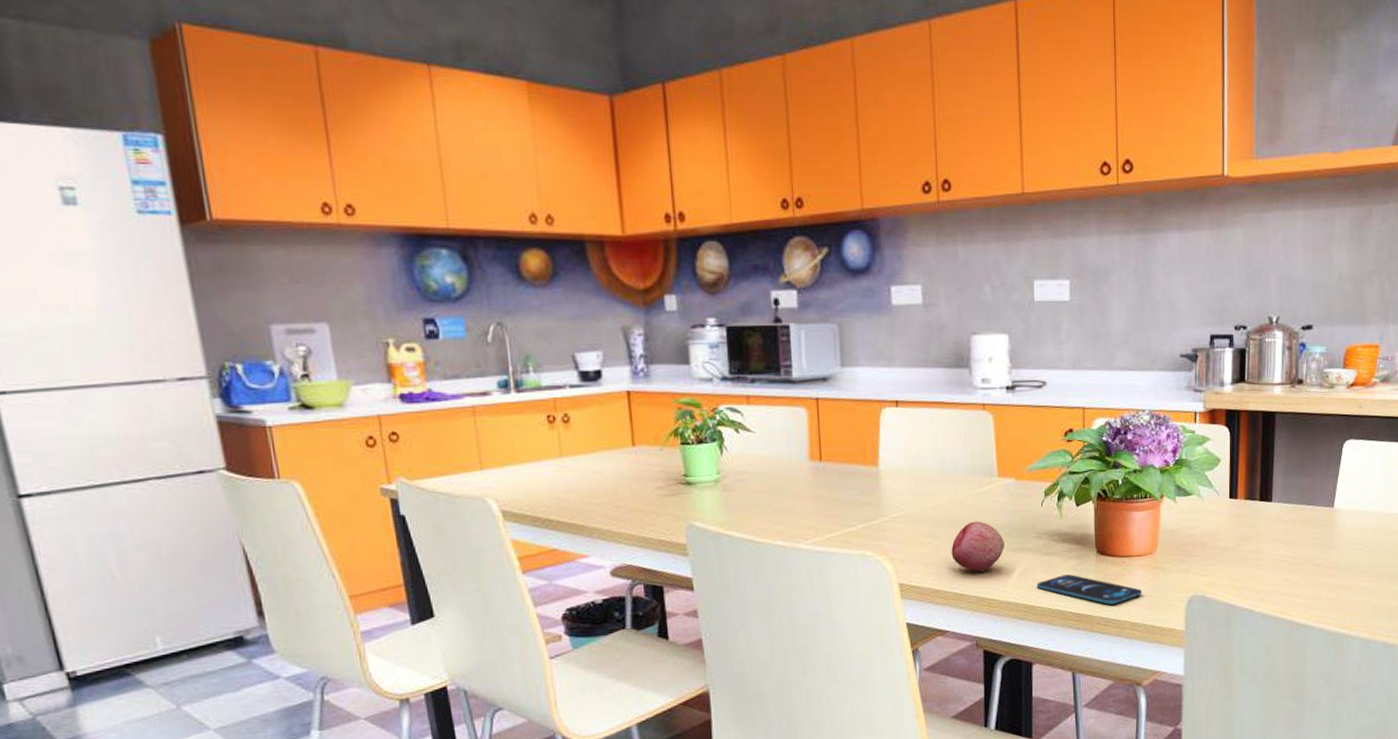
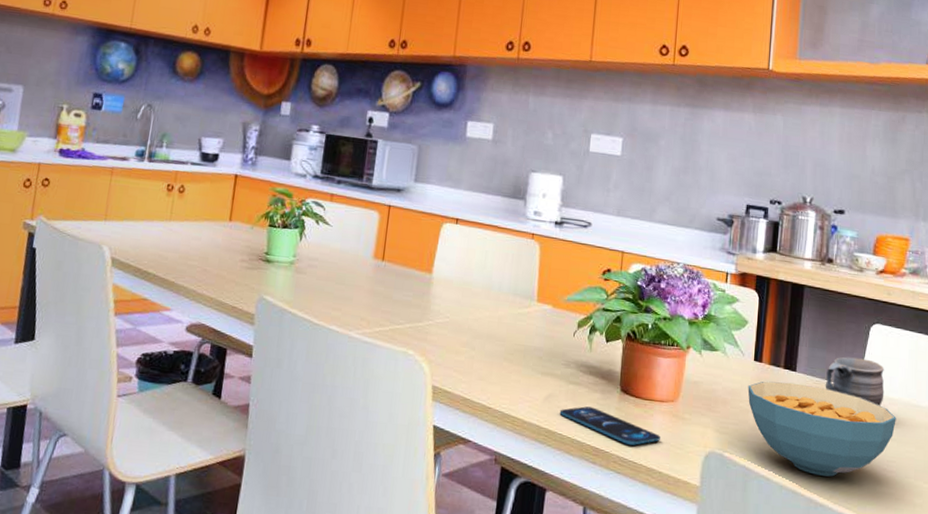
fruit: present [951,521,1004,572] -> none [484,339,535,389]
cereal bowl: none [1225,512,1371,599] -> present [747,381,896,477]
mug: none [1301,477,1359,521] -> present [825,356,885,406]

